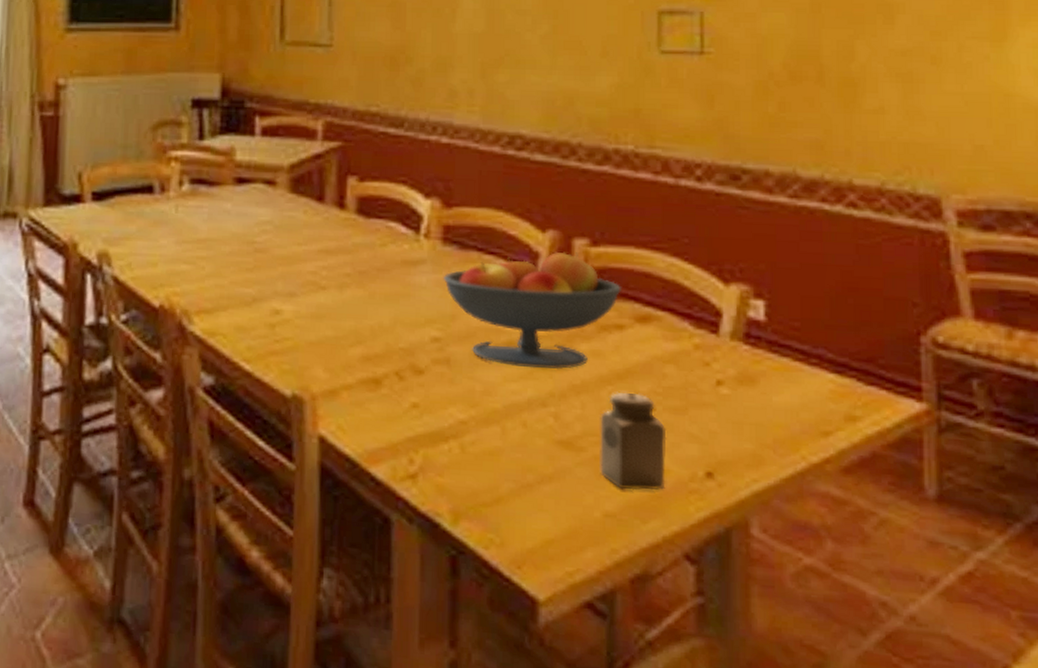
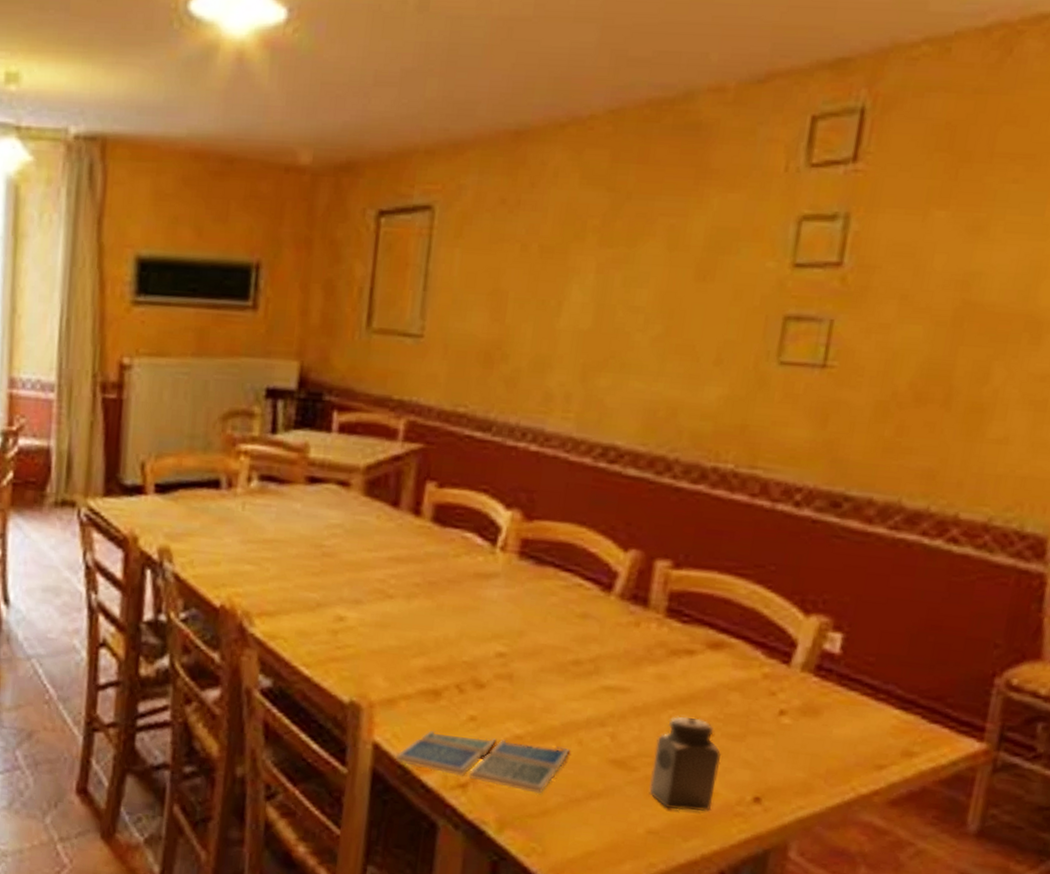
drink coaster: none [343,419,516,482] -> present [396,730,571,795]
fruit bowl: present [443,252,621,370] -> none [515,573,698,692]

